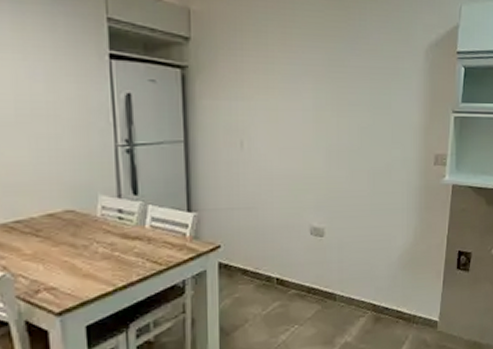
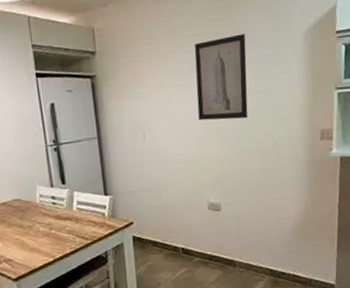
wall art: none [306,40,364,135] -> present [194,34,248,121]

